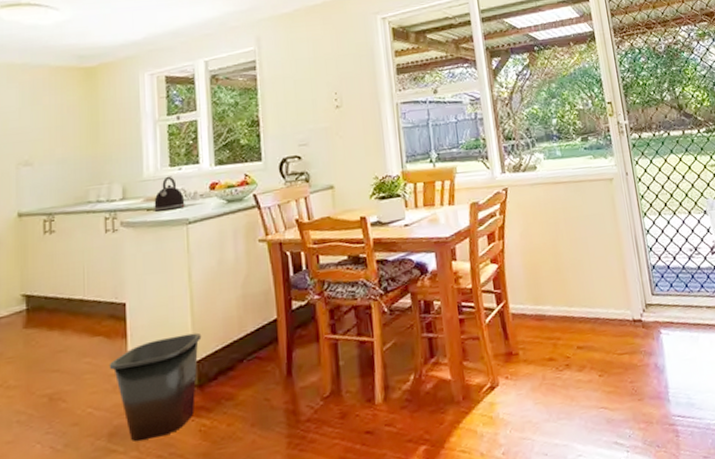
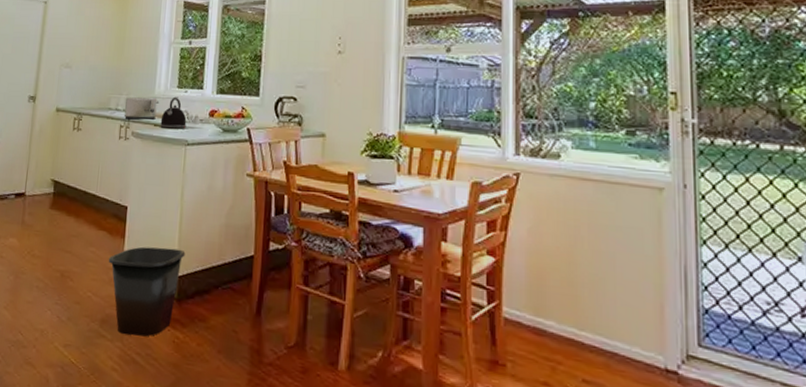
toaster: none [107,180,150,210] -> present [124,96,160,120]

